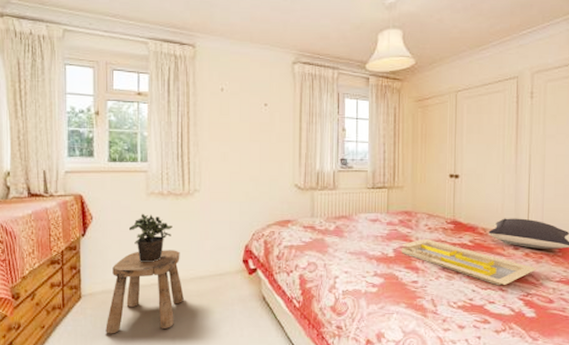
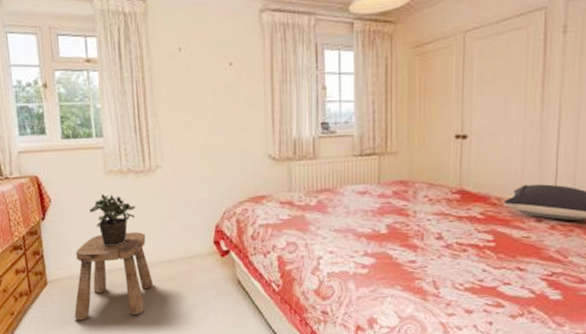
serving tray: present [401,238,537,286] -> none [395,211,565,265]

